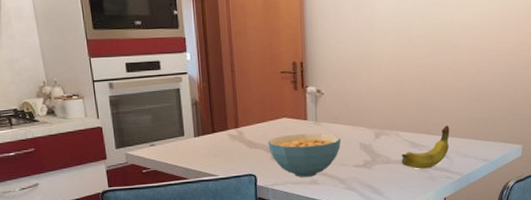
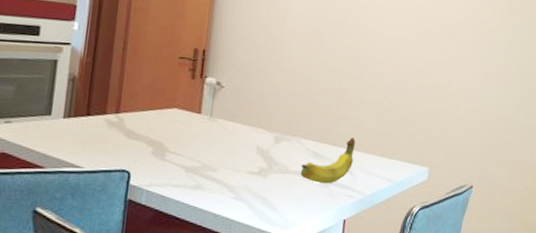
cereal bowl: present [268,133,341,177] -> none [151,128,237,180]

